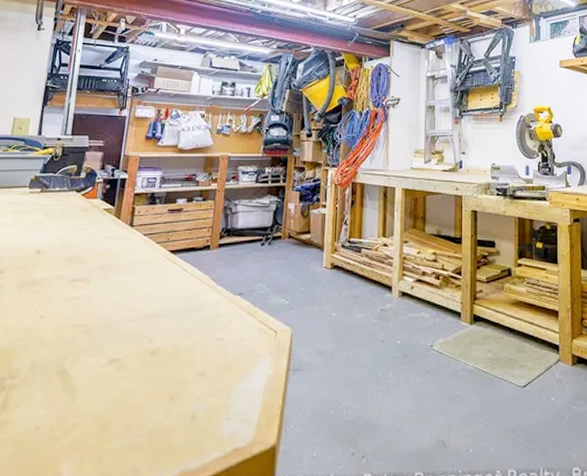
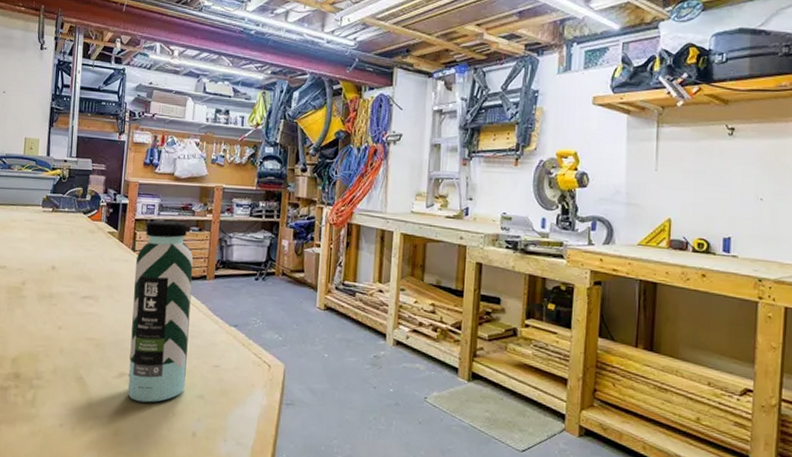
water bottle: none [118,193,197,389] -> present [127,220,194,403]

